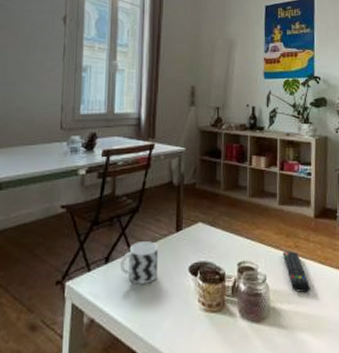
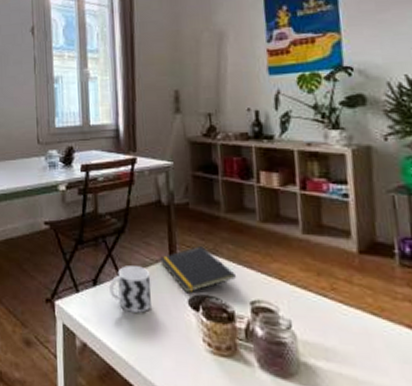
notepad: none [168,220,228,262] -> present [160,246,236,294]
remote control: present [283,251,311,292] -> none [314,293,360,350]

